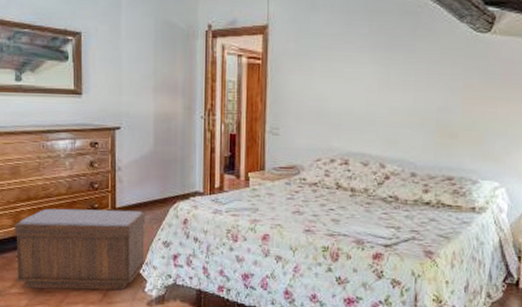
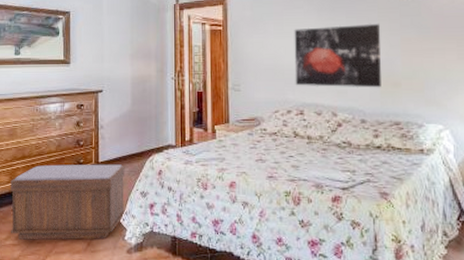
wall art: none [341,65,442,139] -> present [294,24,381,88]

